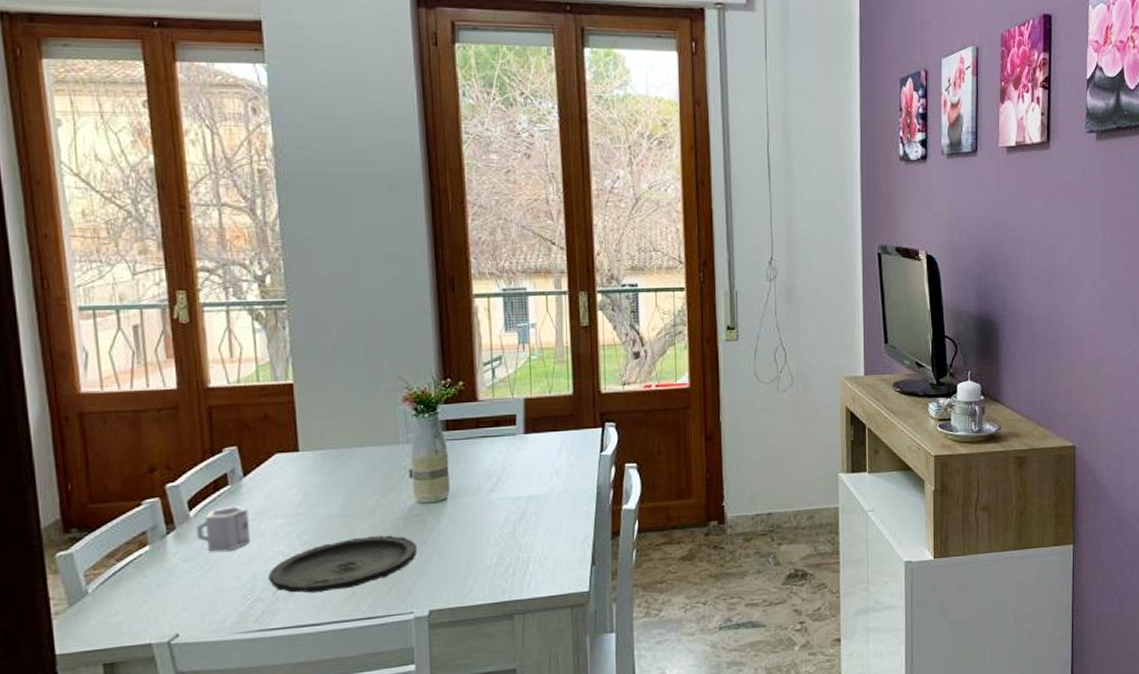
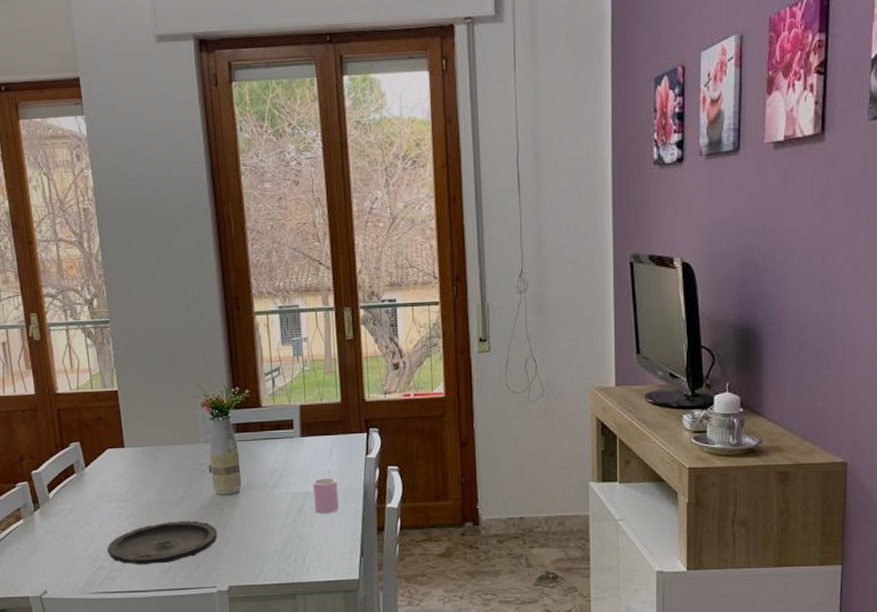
cup: present [197,506,251,552] -> none [55,491,94,527]
cup: none [538,478,567,520] -> present [313,478,339,514]

